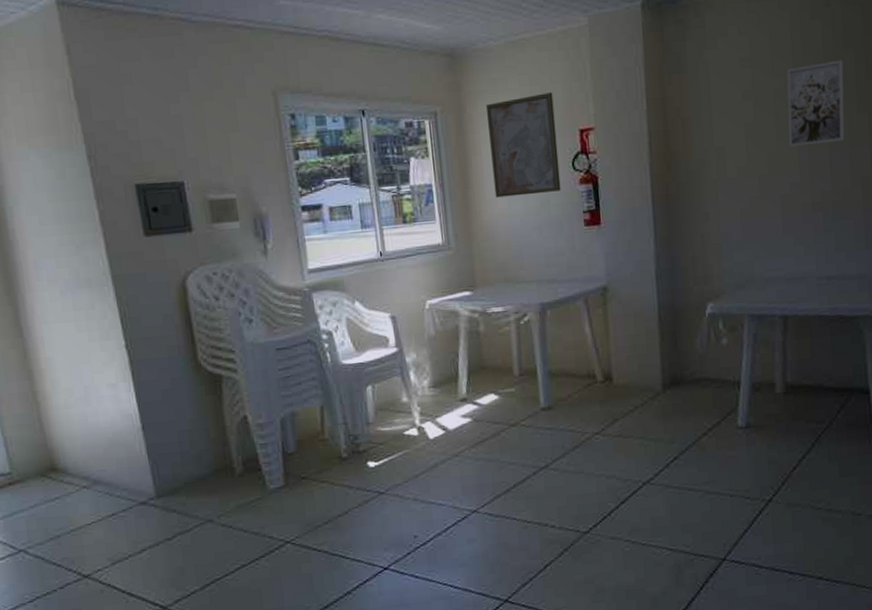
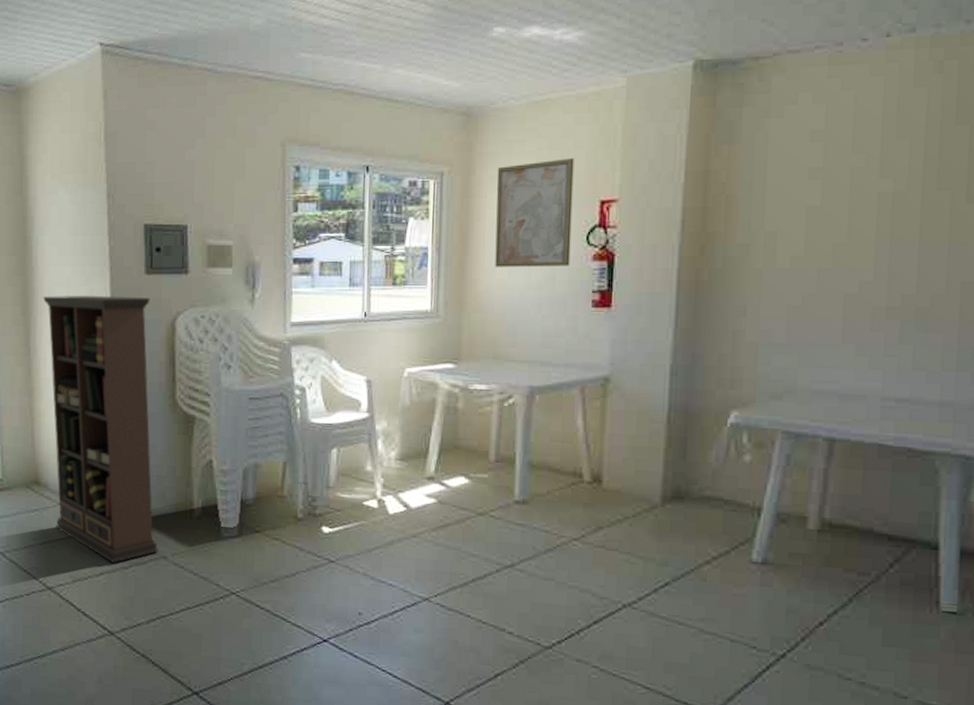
bookcase: none [29,260,203,537] -> present [43,295,159,563]
wall art: present [786,59,845,147] -> none [863,137,952,238]

